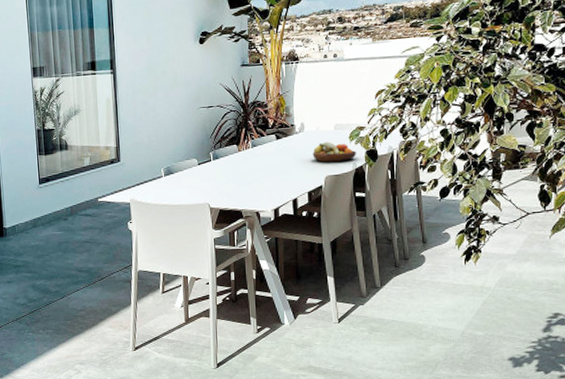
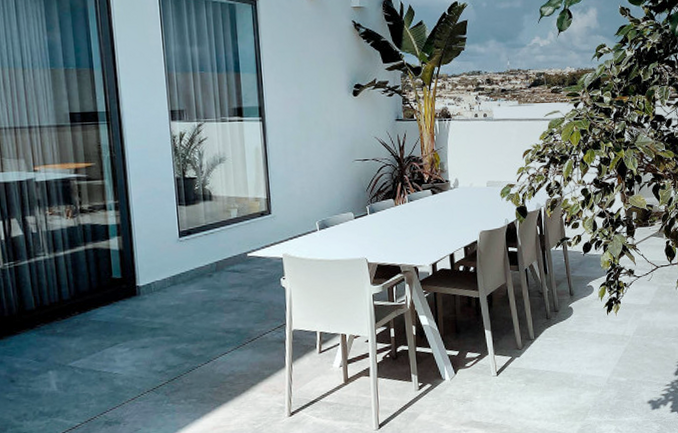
fruit bowl: present [312,141,356,162] -> none [467,198,508,218]

